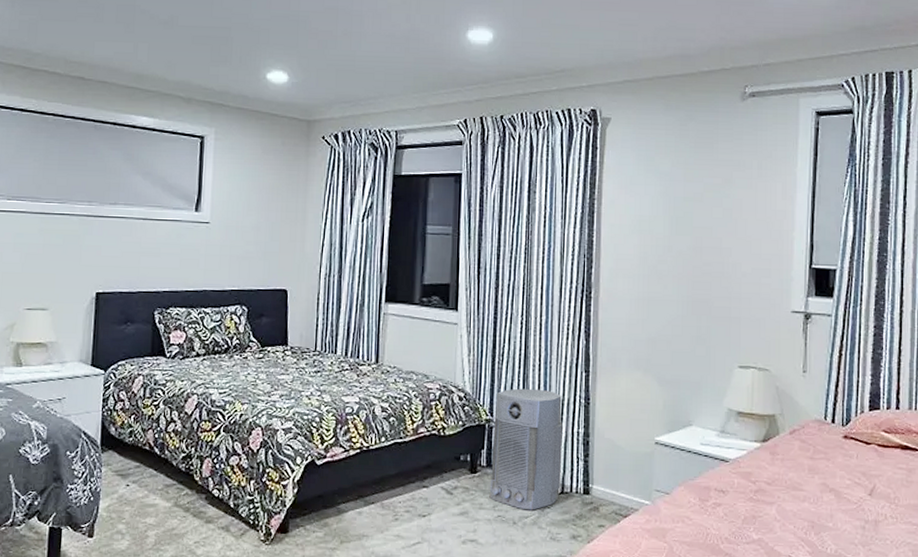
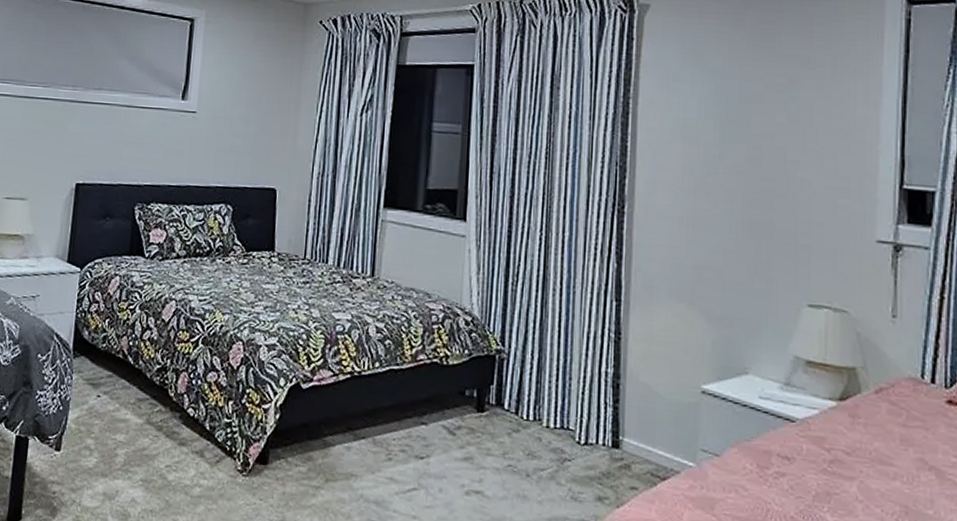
air purifier: present [489,388,563,510] -> none [498,315,588,462]

